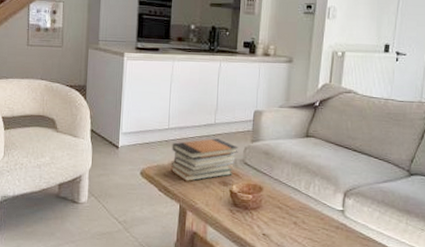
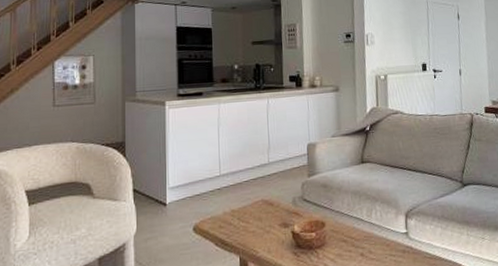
book stack: present [170,138,238,181] -> none [225,178,296,230]

